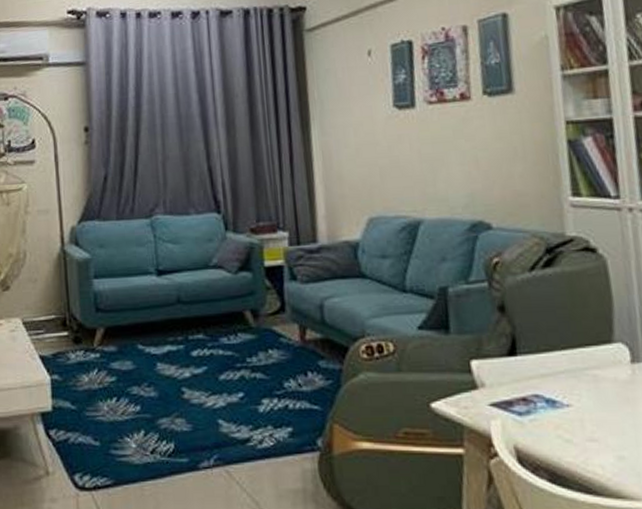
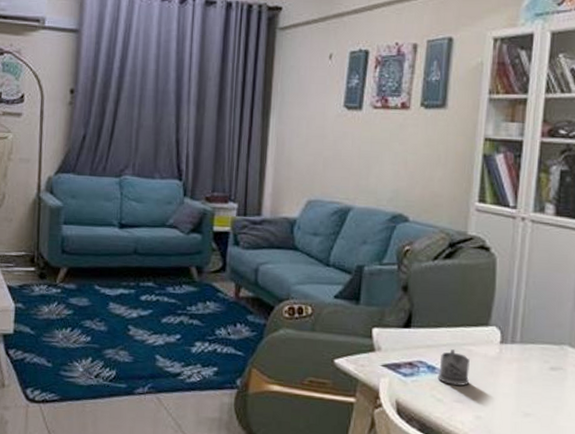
tea glass holder: none [560,376,601,420] -> present [437,349,470,386]

